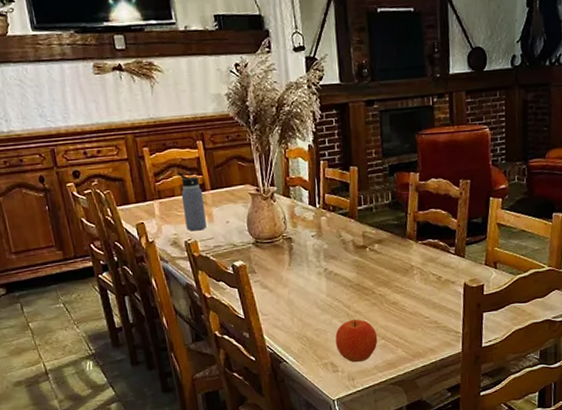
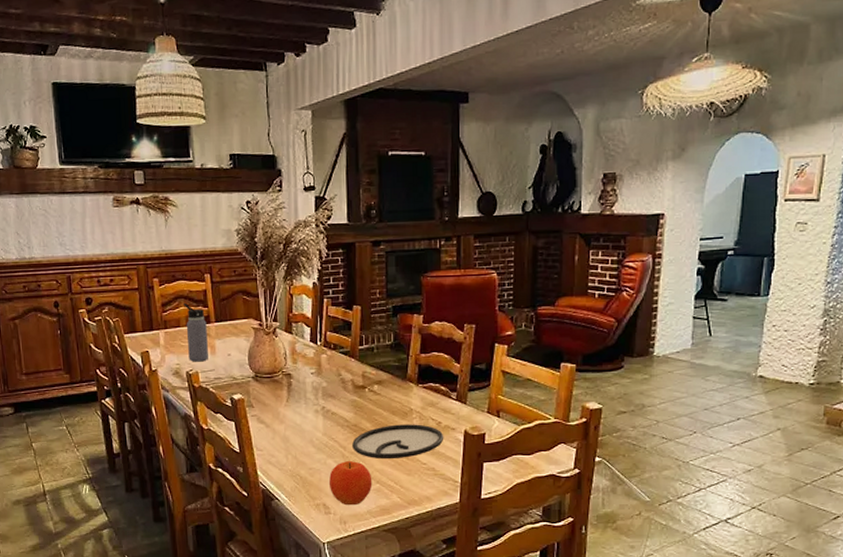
plate: none [356,279,445,316] -> present [352,424,444,460]

